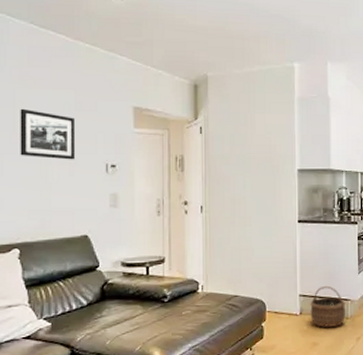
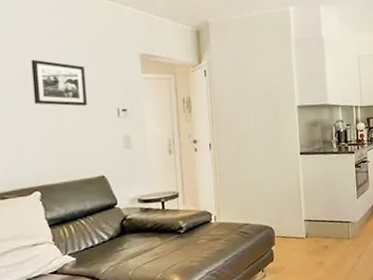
wicker basket: present [310,285,346,327] -> none [314,210,347,248]

